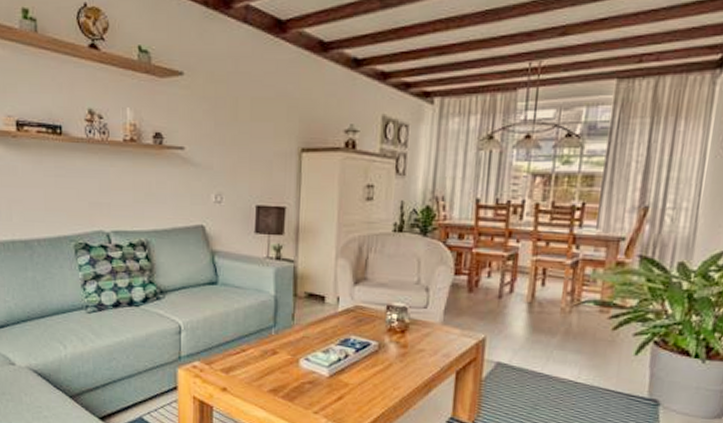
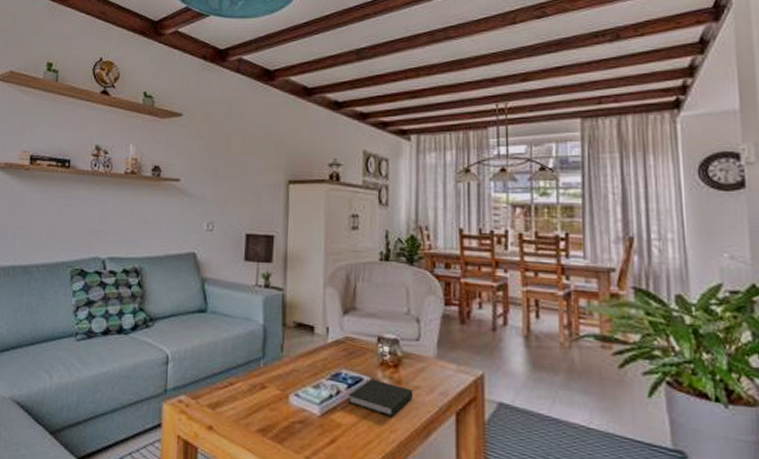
book: none [355,343,418,377] -> present [348,379,414,417]

